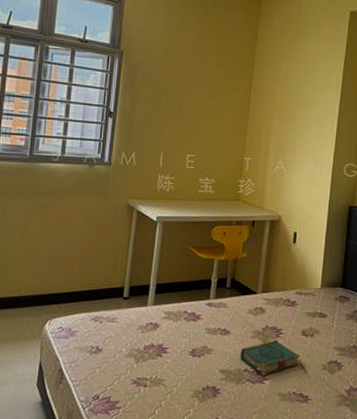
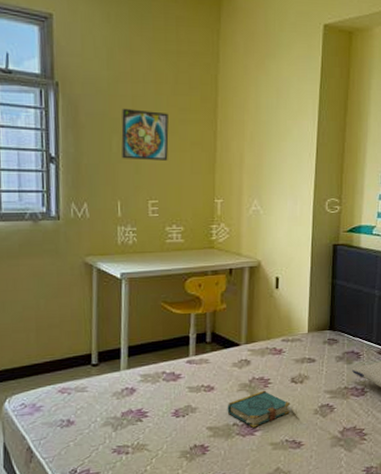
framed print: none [168,74,210,121] -> present [121,108,169,161]

